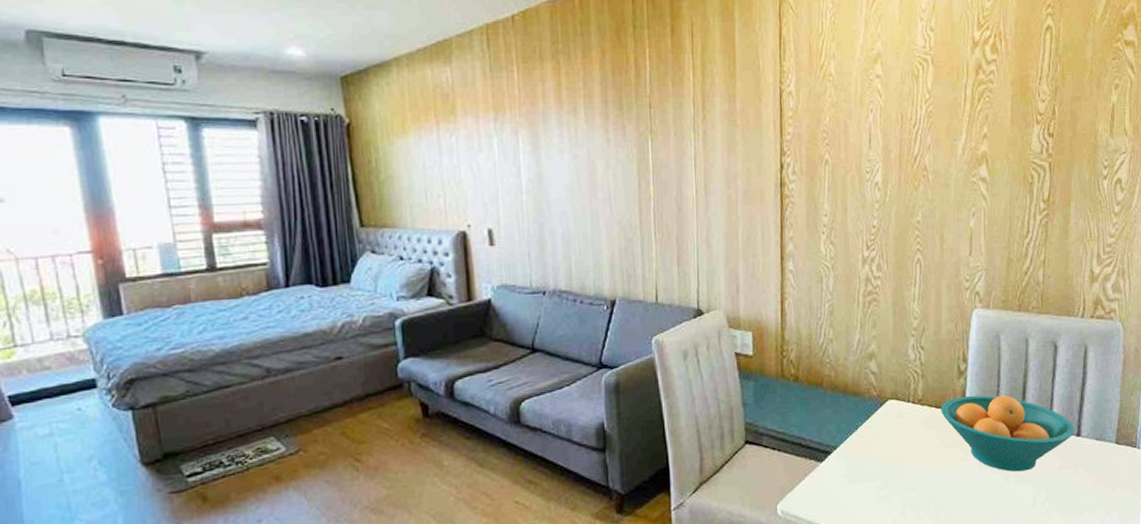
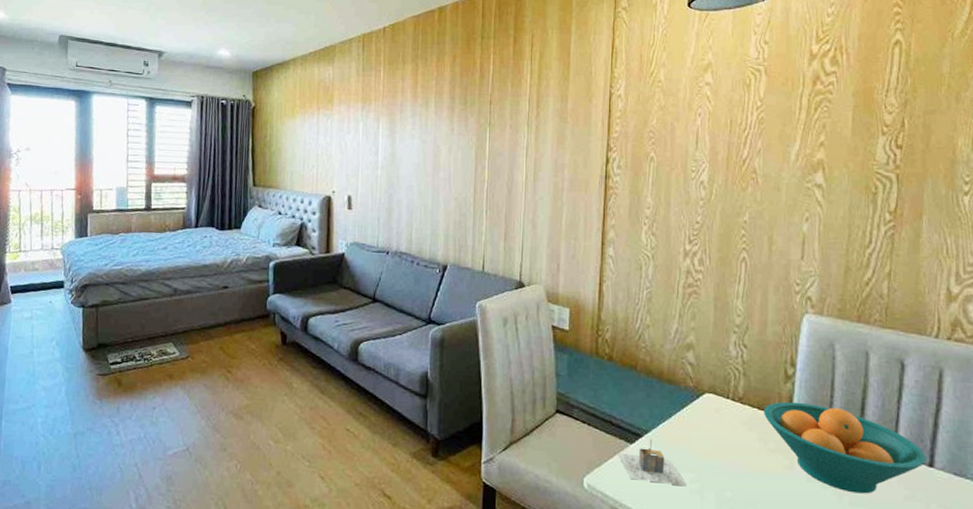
architectural model: none [809,454,875,497] -> present [618,439,687,487]

